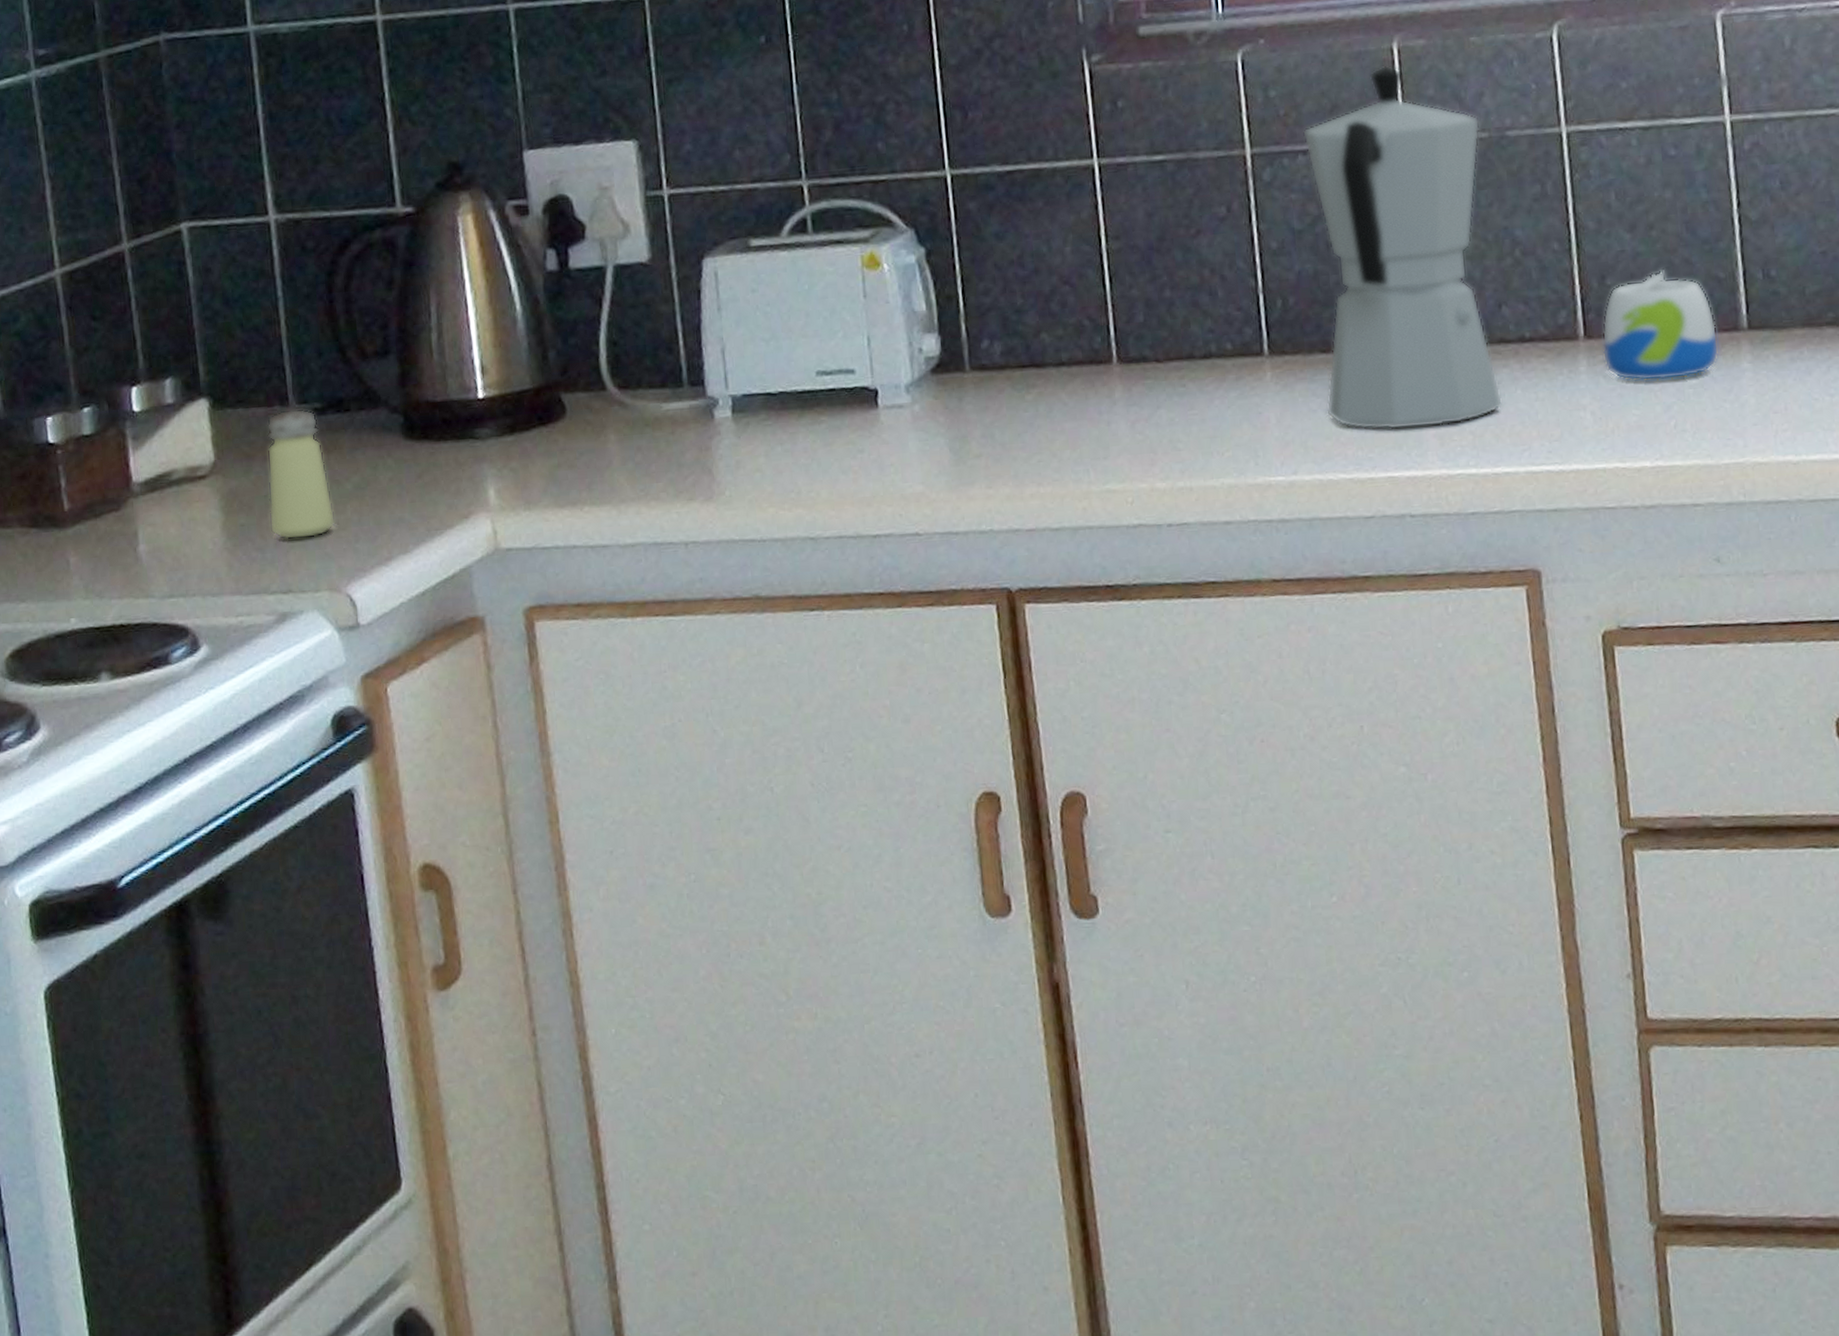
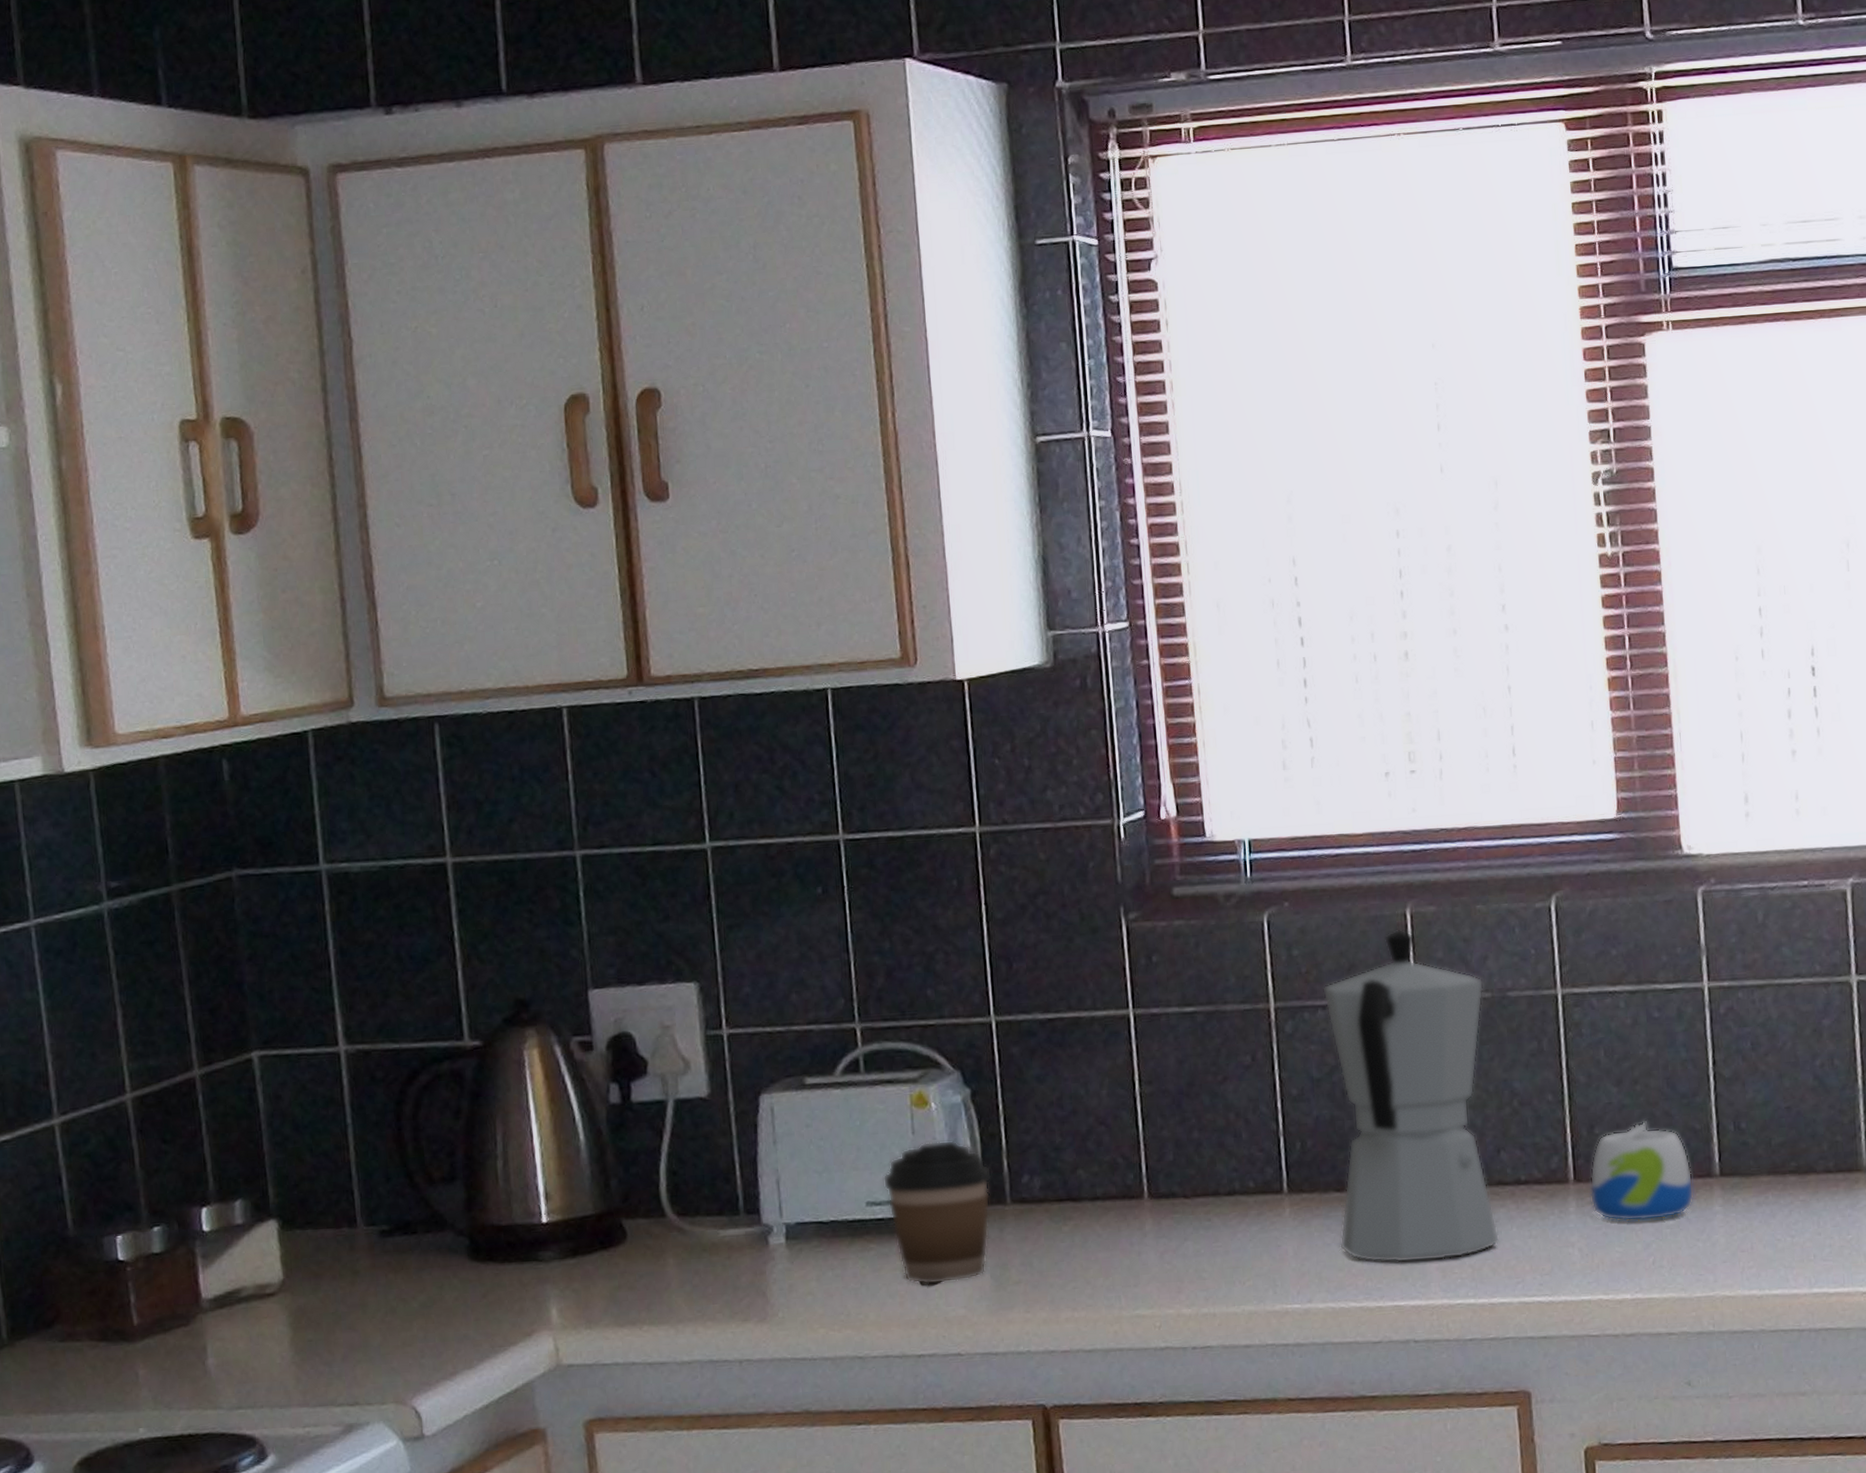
saltshaker: present [266,409,336,540] -> none [335,1230,402,1355]
coffee cup: none [833,303,949,460] -> present [882,1140,992,1285]

